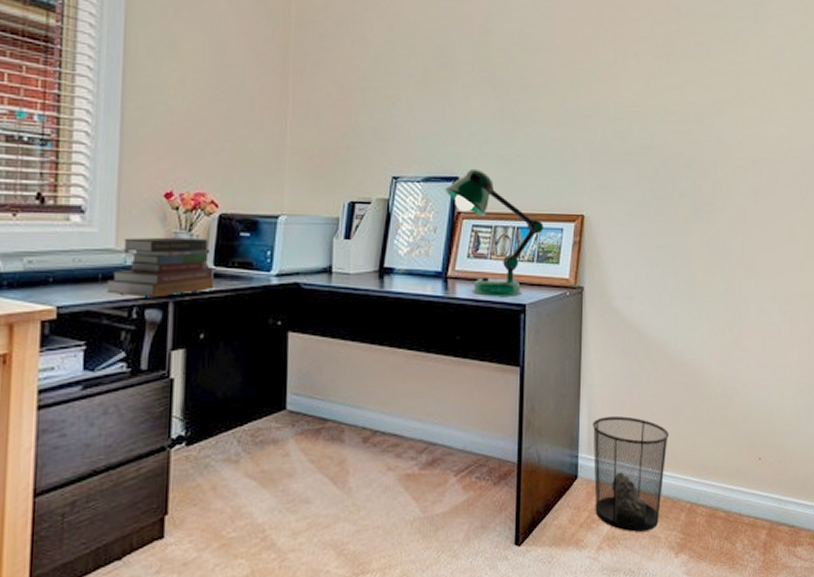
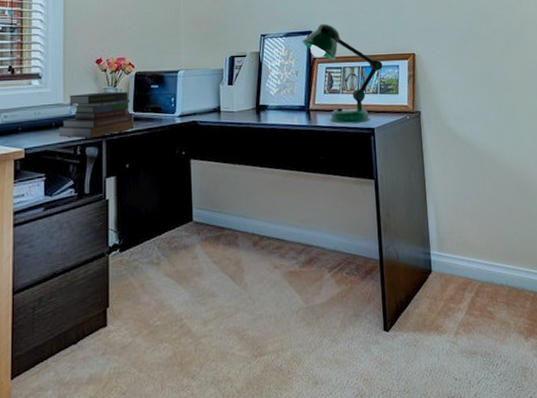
waste bin: present [592,415,669,532] -> none [439,217,507,319]

